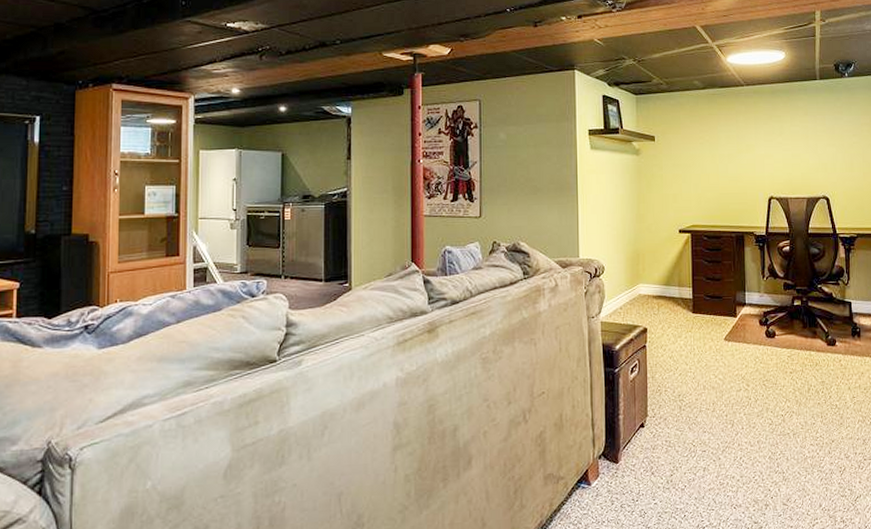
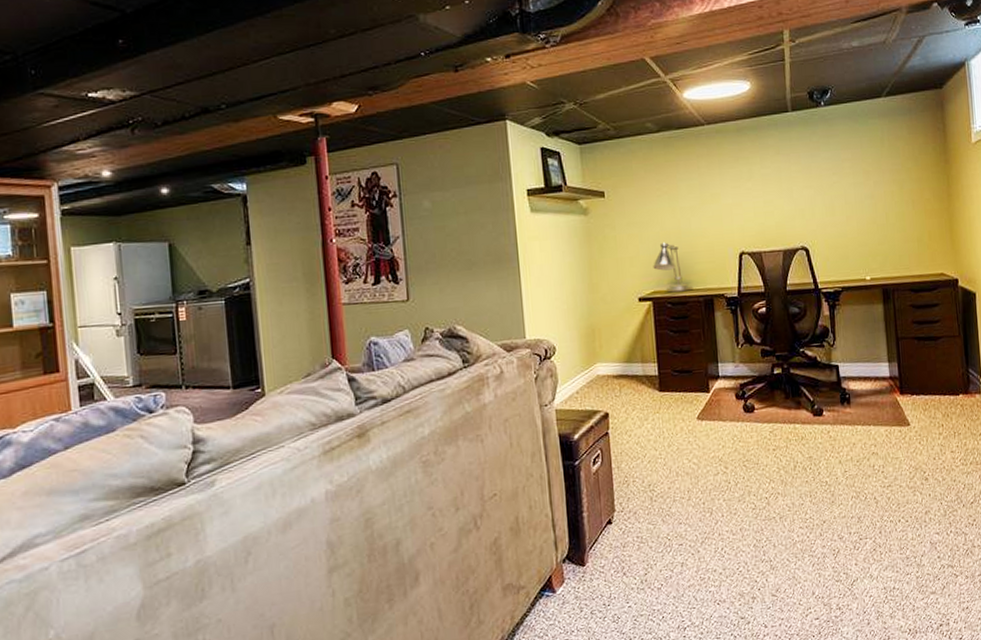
desk lamp: none [693,183,727,227] -> present [653,242,694,293]

